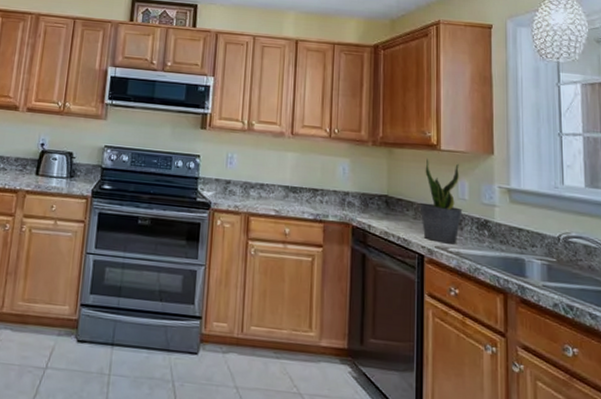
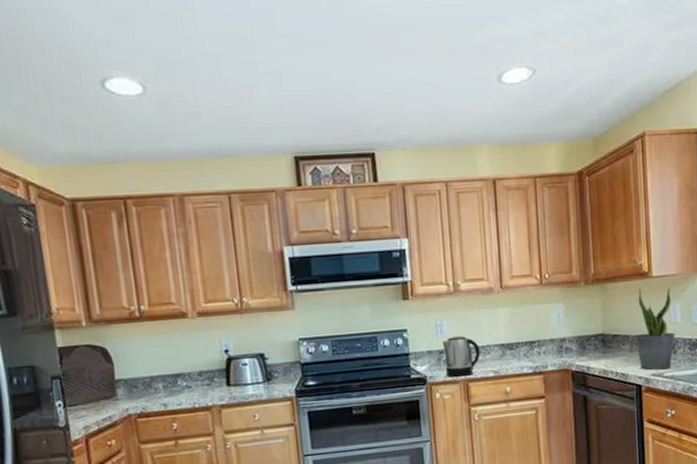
kettle: none [229,169,265,210] -> present [443,335,480,377]

